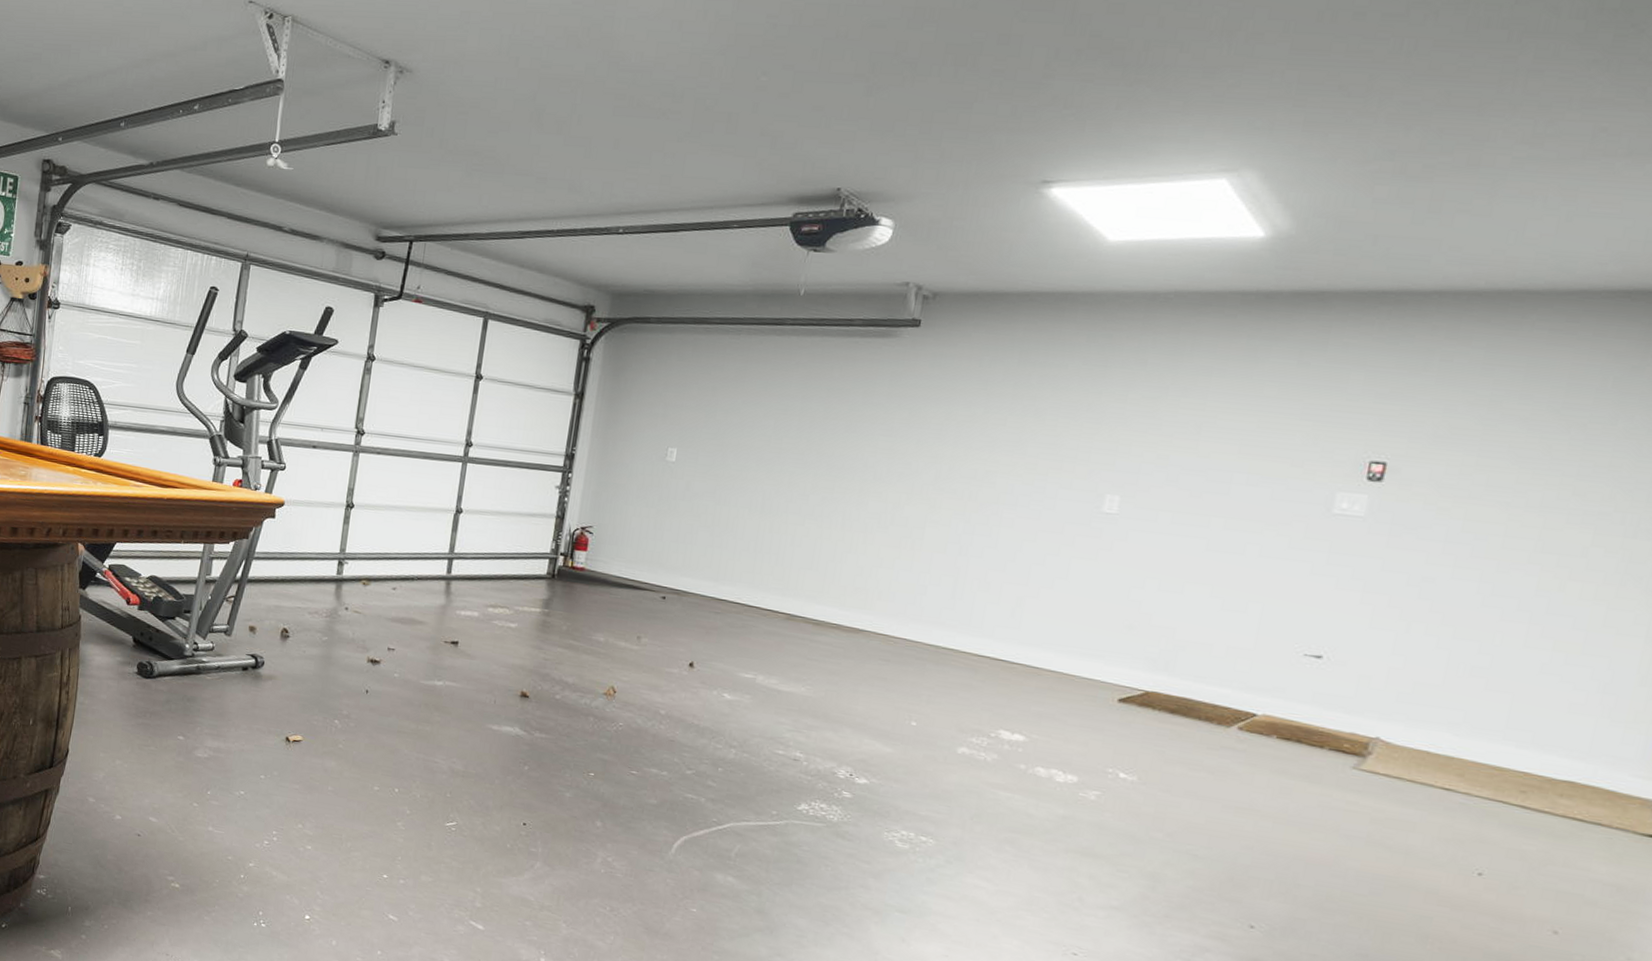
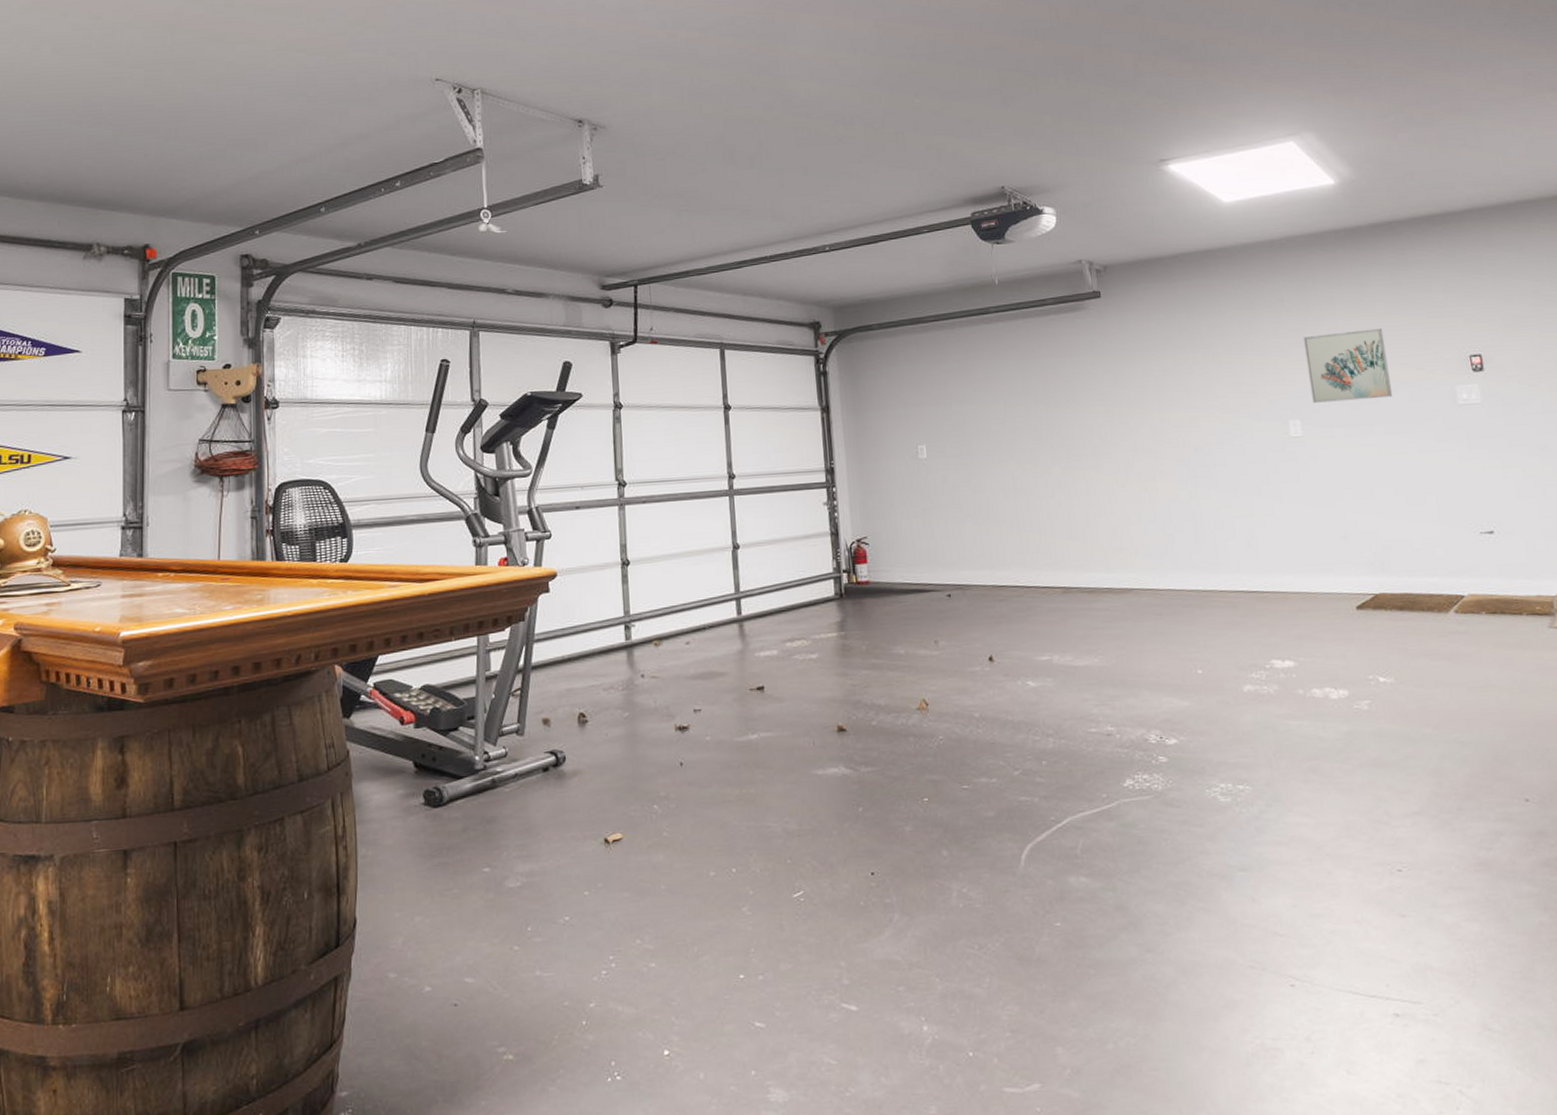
wall art: none [1142,407,1264,491] -> present [1303,328,1393,403]

